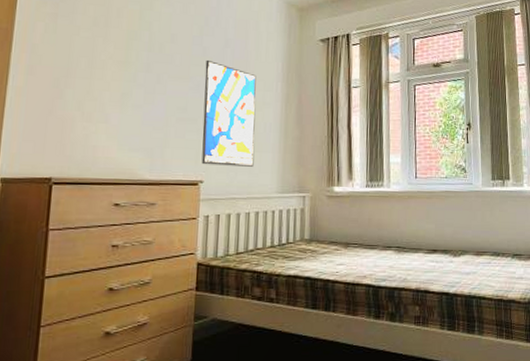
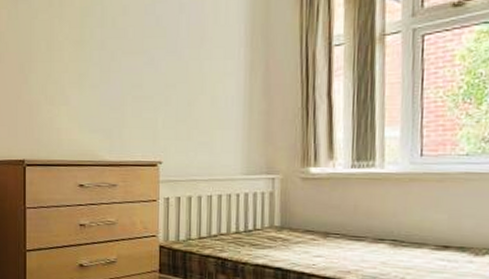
wall art: present [201,59,256,167] -> none [159,29,216,146]

